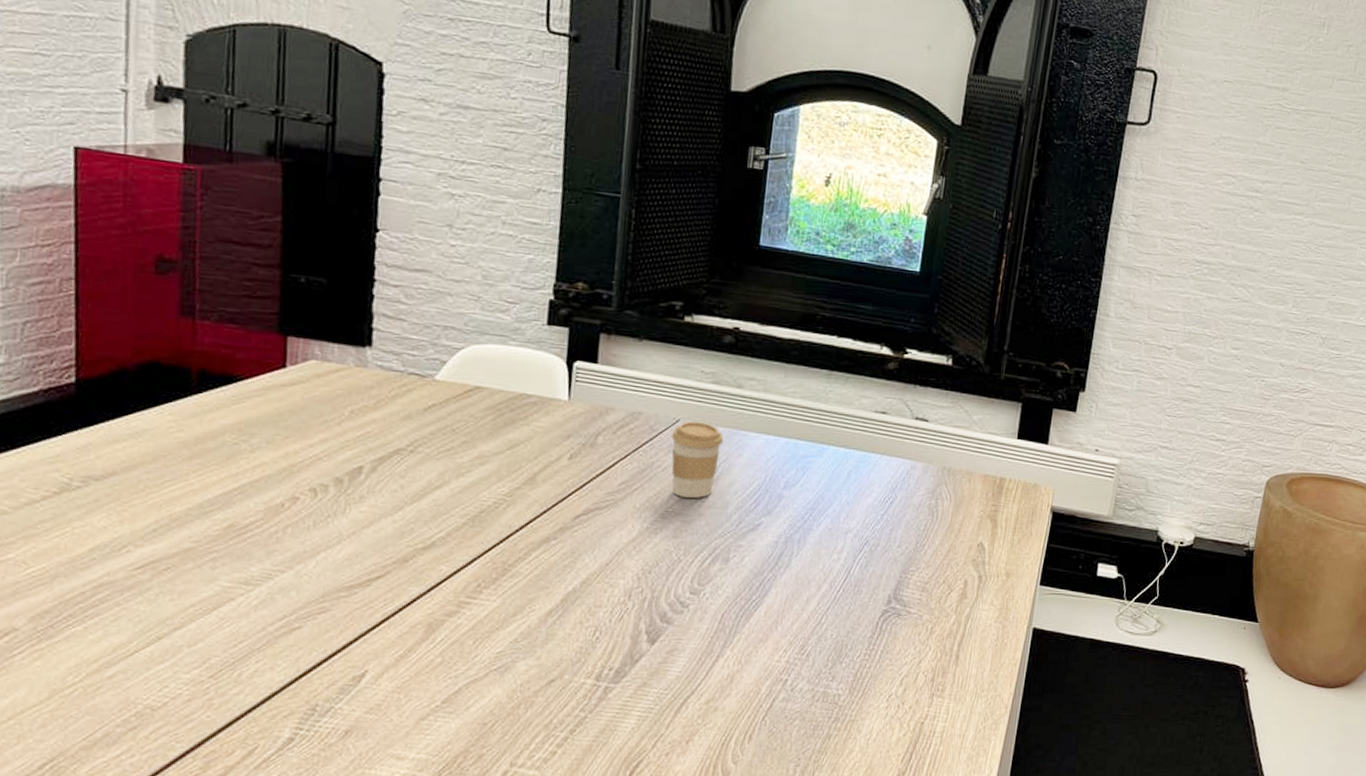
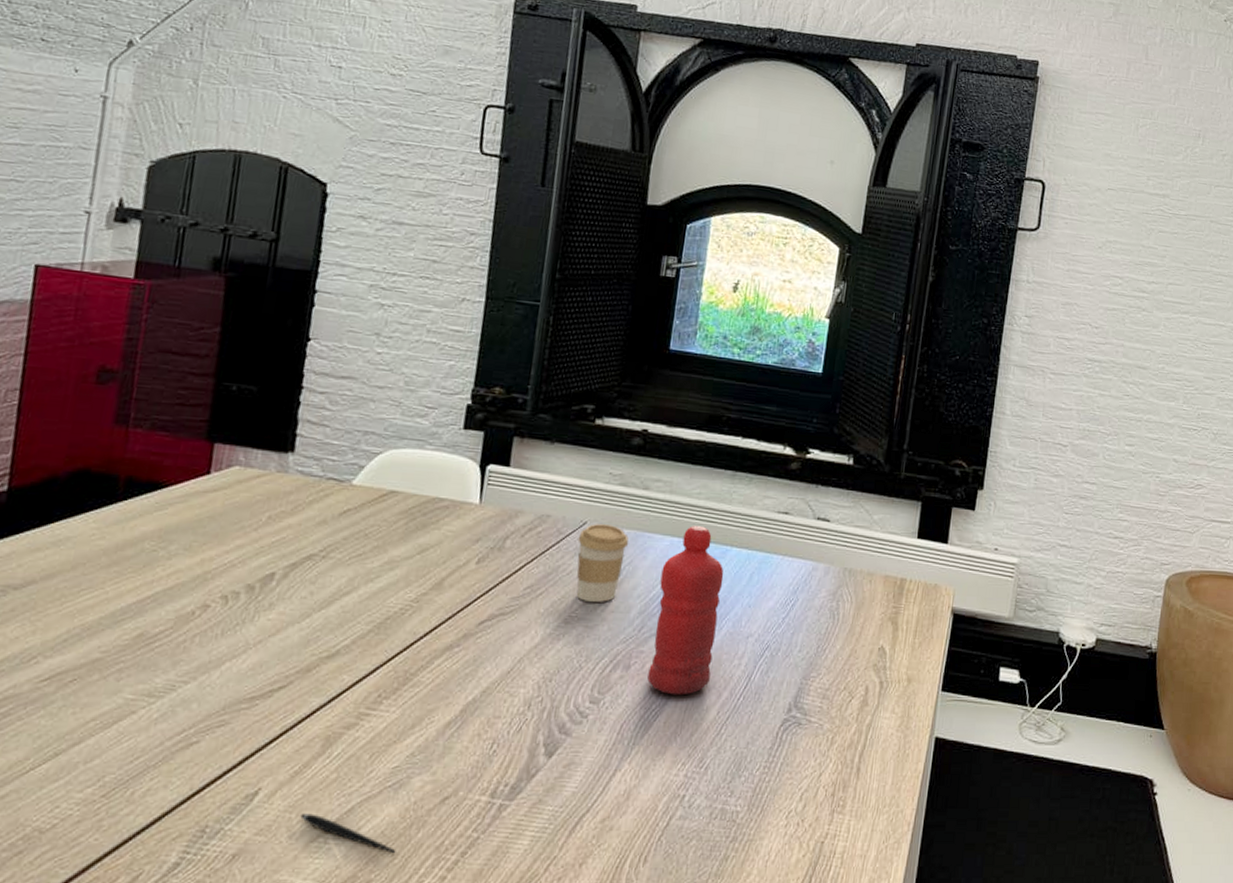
pen: none [409,694,506,731] -> present [300,813,396,854]
water bottle: none [747,424,822,587] -> present [647,526,724,696]

